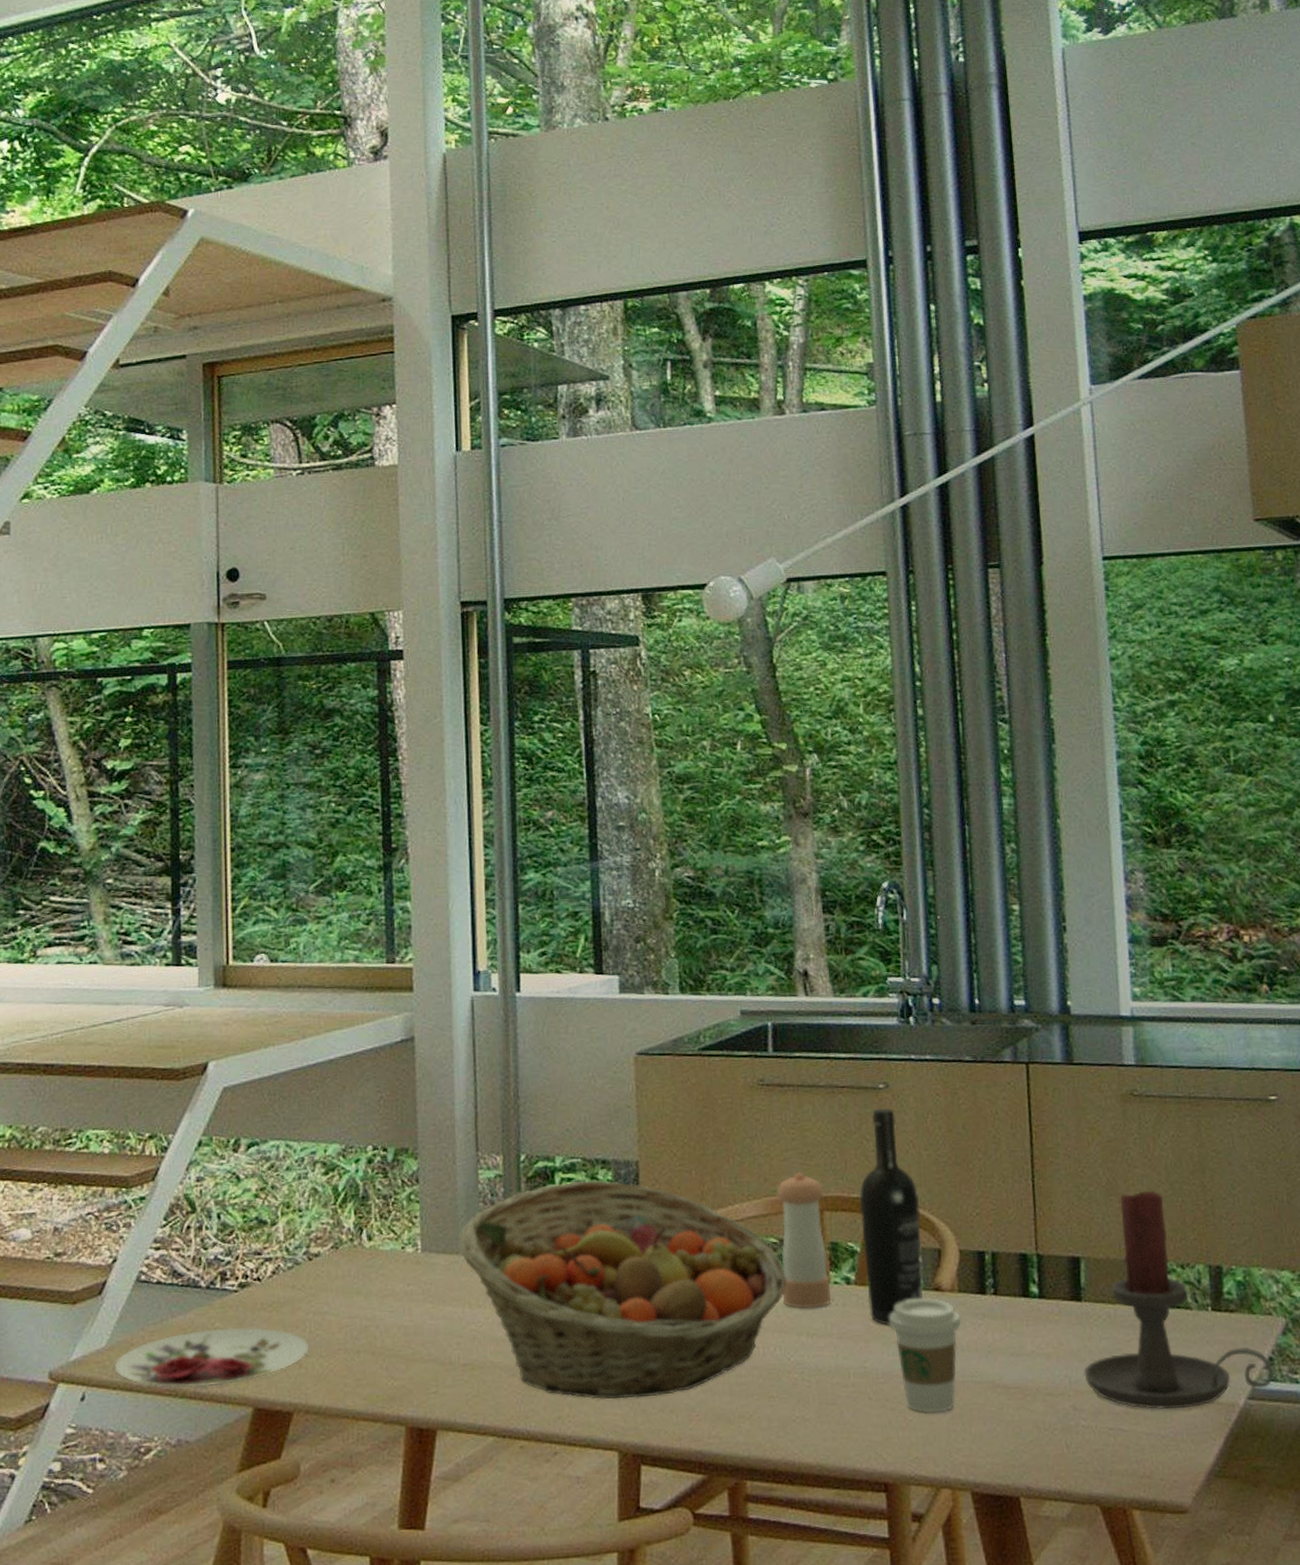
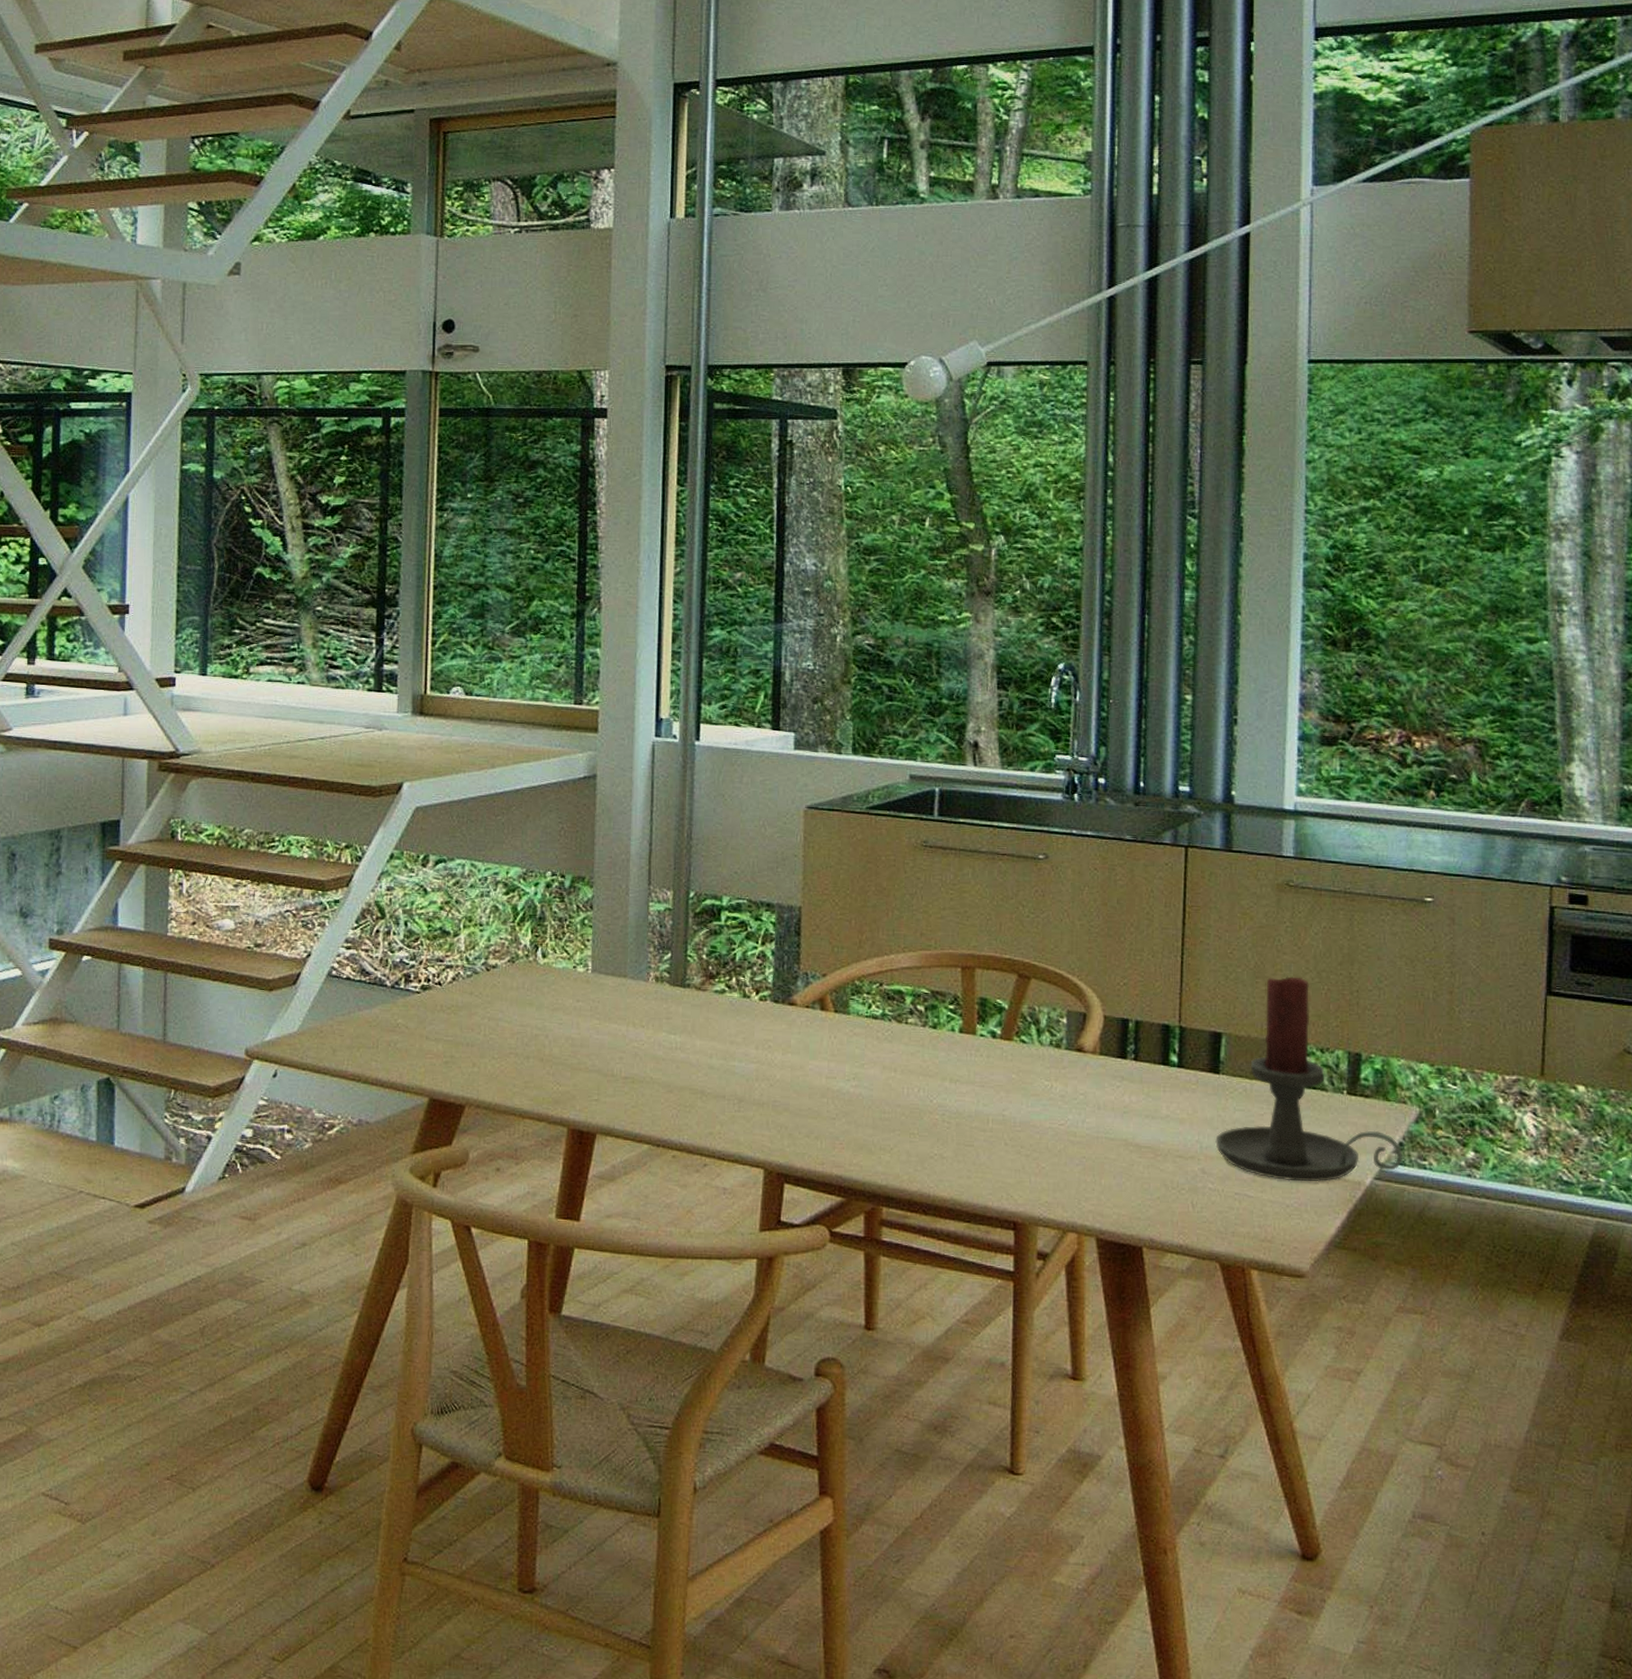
plate: present [114,1327,309,1388] -> none [304,1025,482,1076]
fruit basket: present [459,1179,787,1399] -> none [628,920,935,1123]
pepper shaker: present [777,1172,832,1309] -> none [928,930,977,1057]
wine bottle: present [859,1107,923,1326] -> none [1010,877,1070,1080]
coffee cup: present [889,1297,961,1413] -> none [1030,1057,1099,1163]

